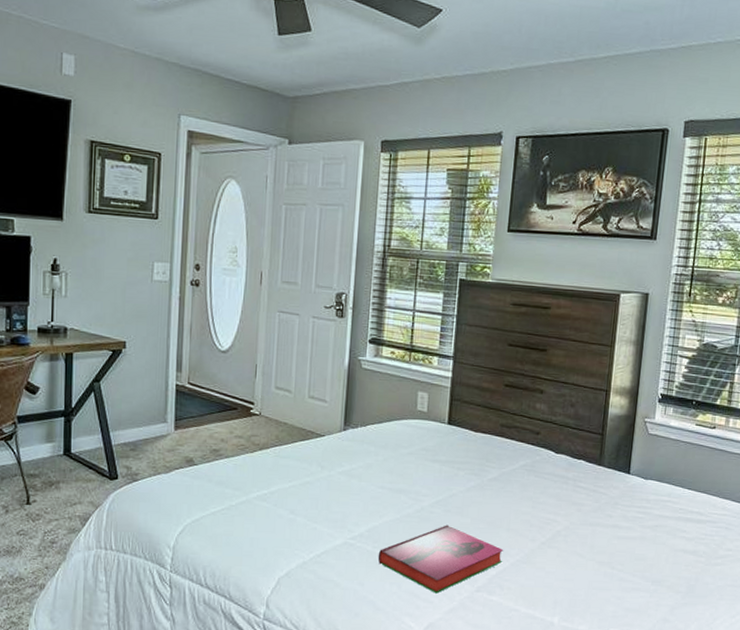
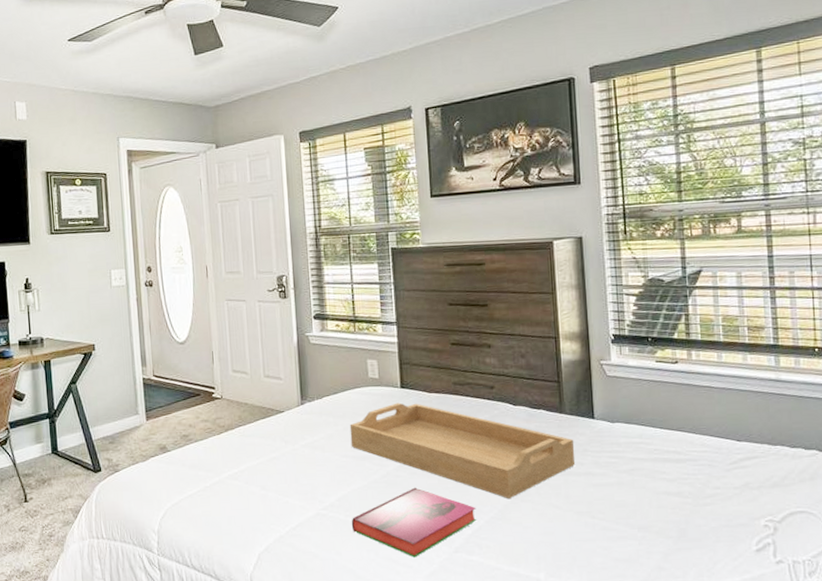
serving tray: none [389,438,608,543] -> present [349,402,576,498]

